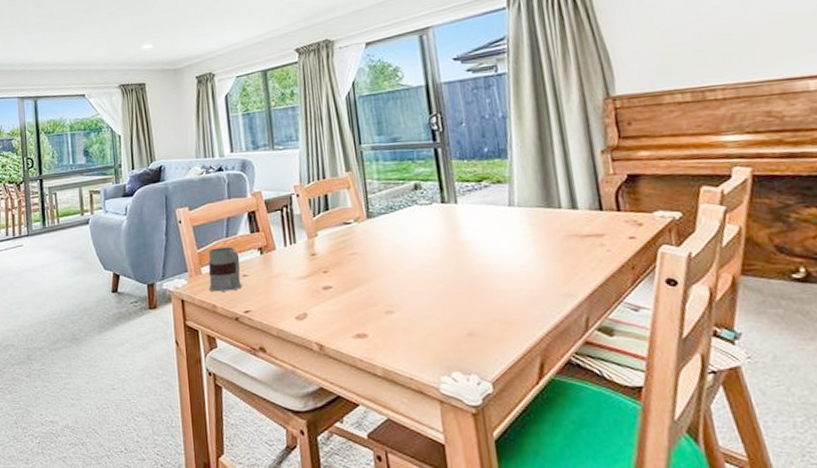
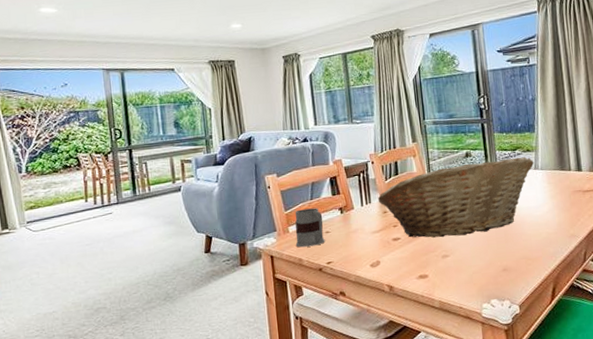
fruit basket: none [303,189,508,289] -> present [377,156,534,238]

